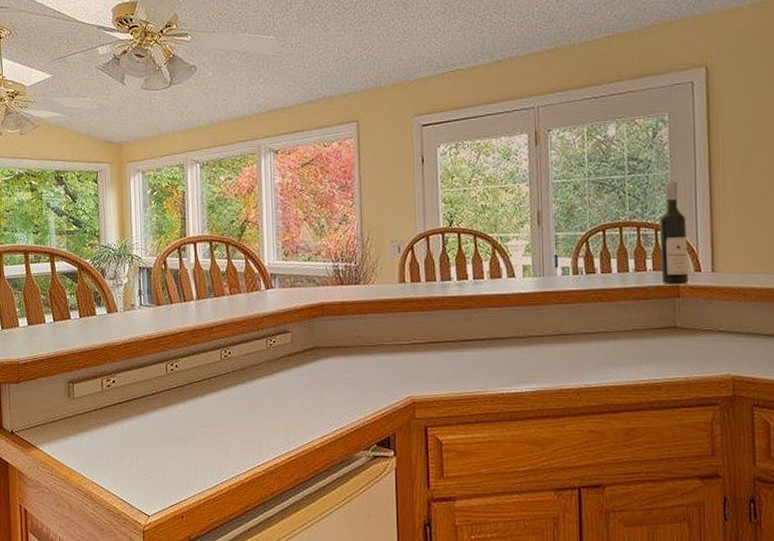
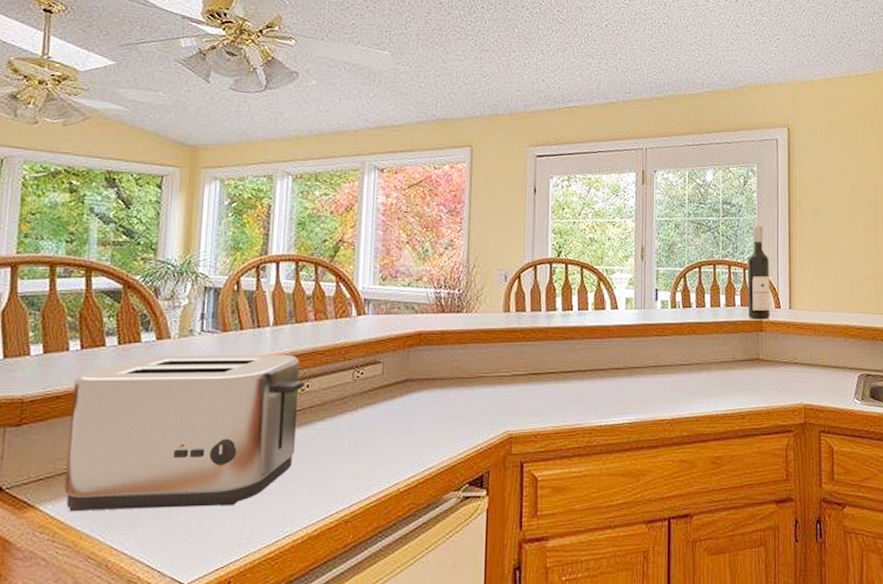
toaster: none [51,325,226,454] -> present [64,355,304,511]

